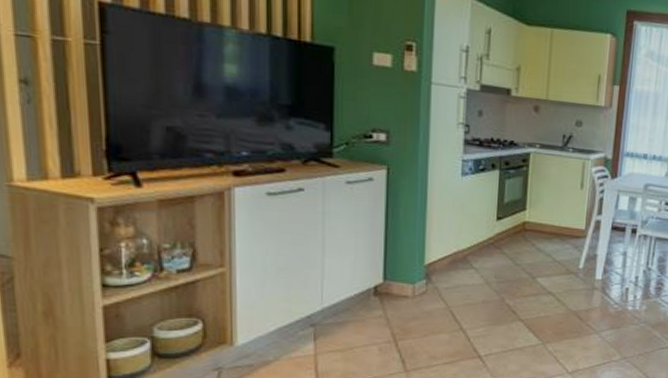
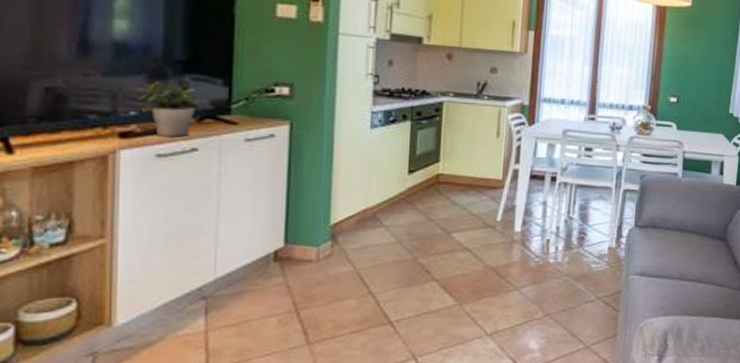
potted plant: none [246,124,304,178] -> present [135,81,200,137]

